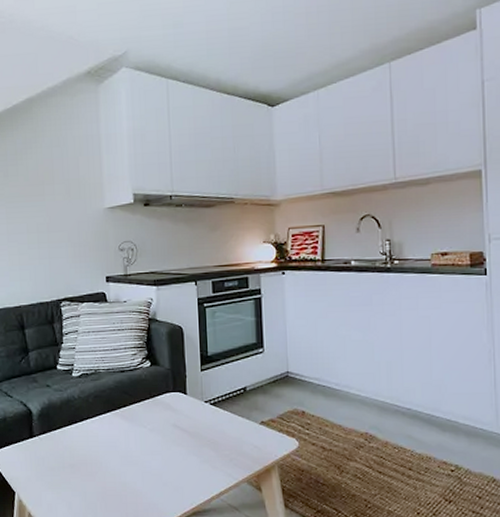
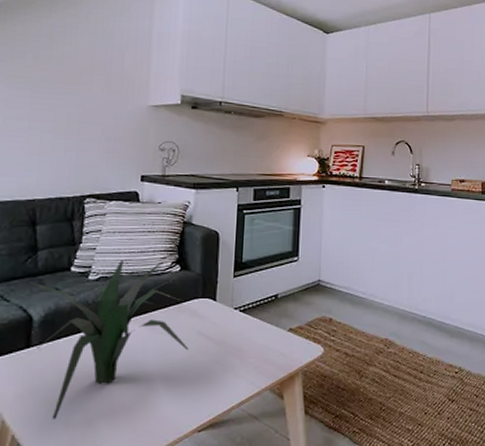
plant: none [25,357,166,501] -> present [29,260,188,419]

